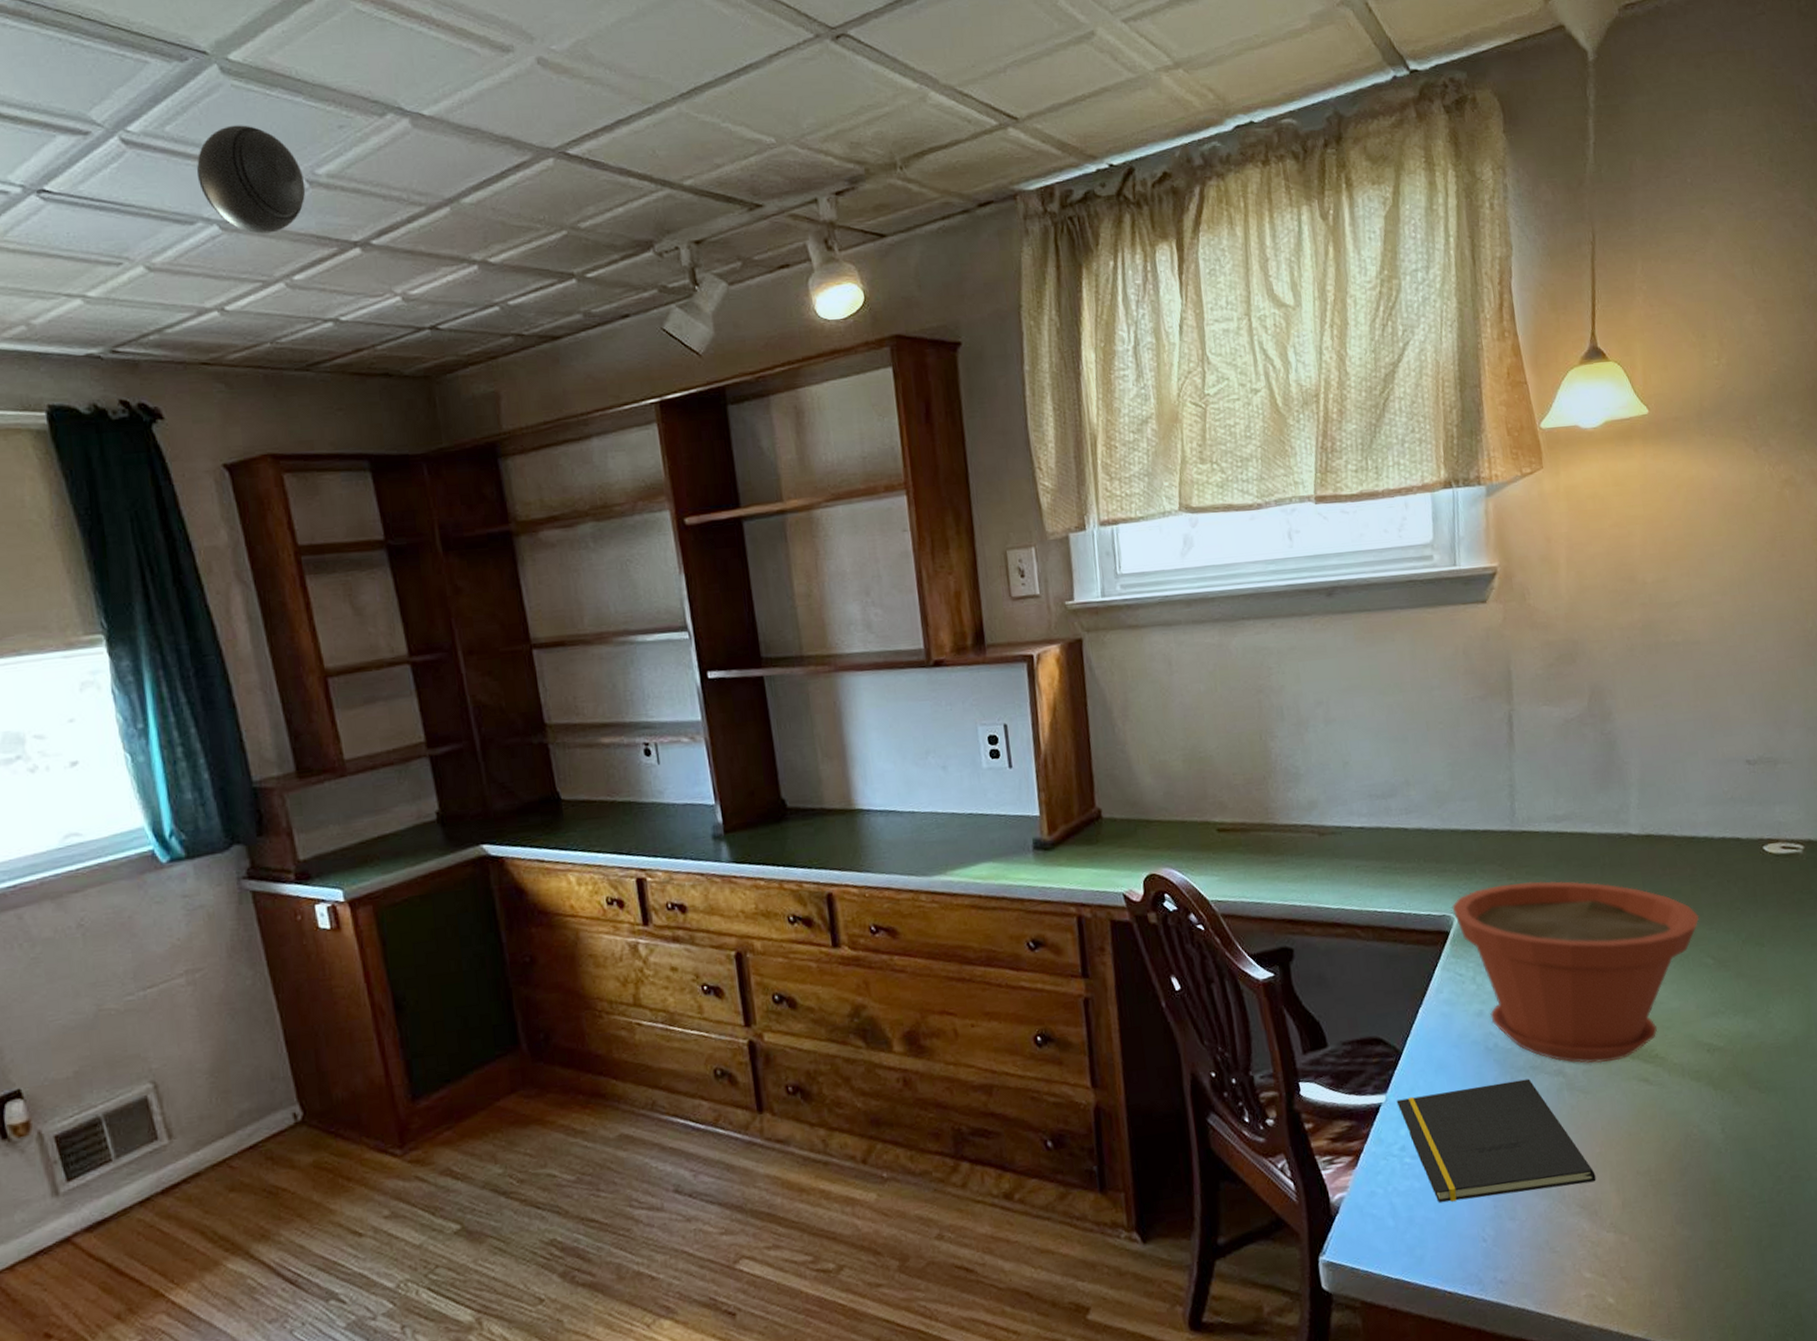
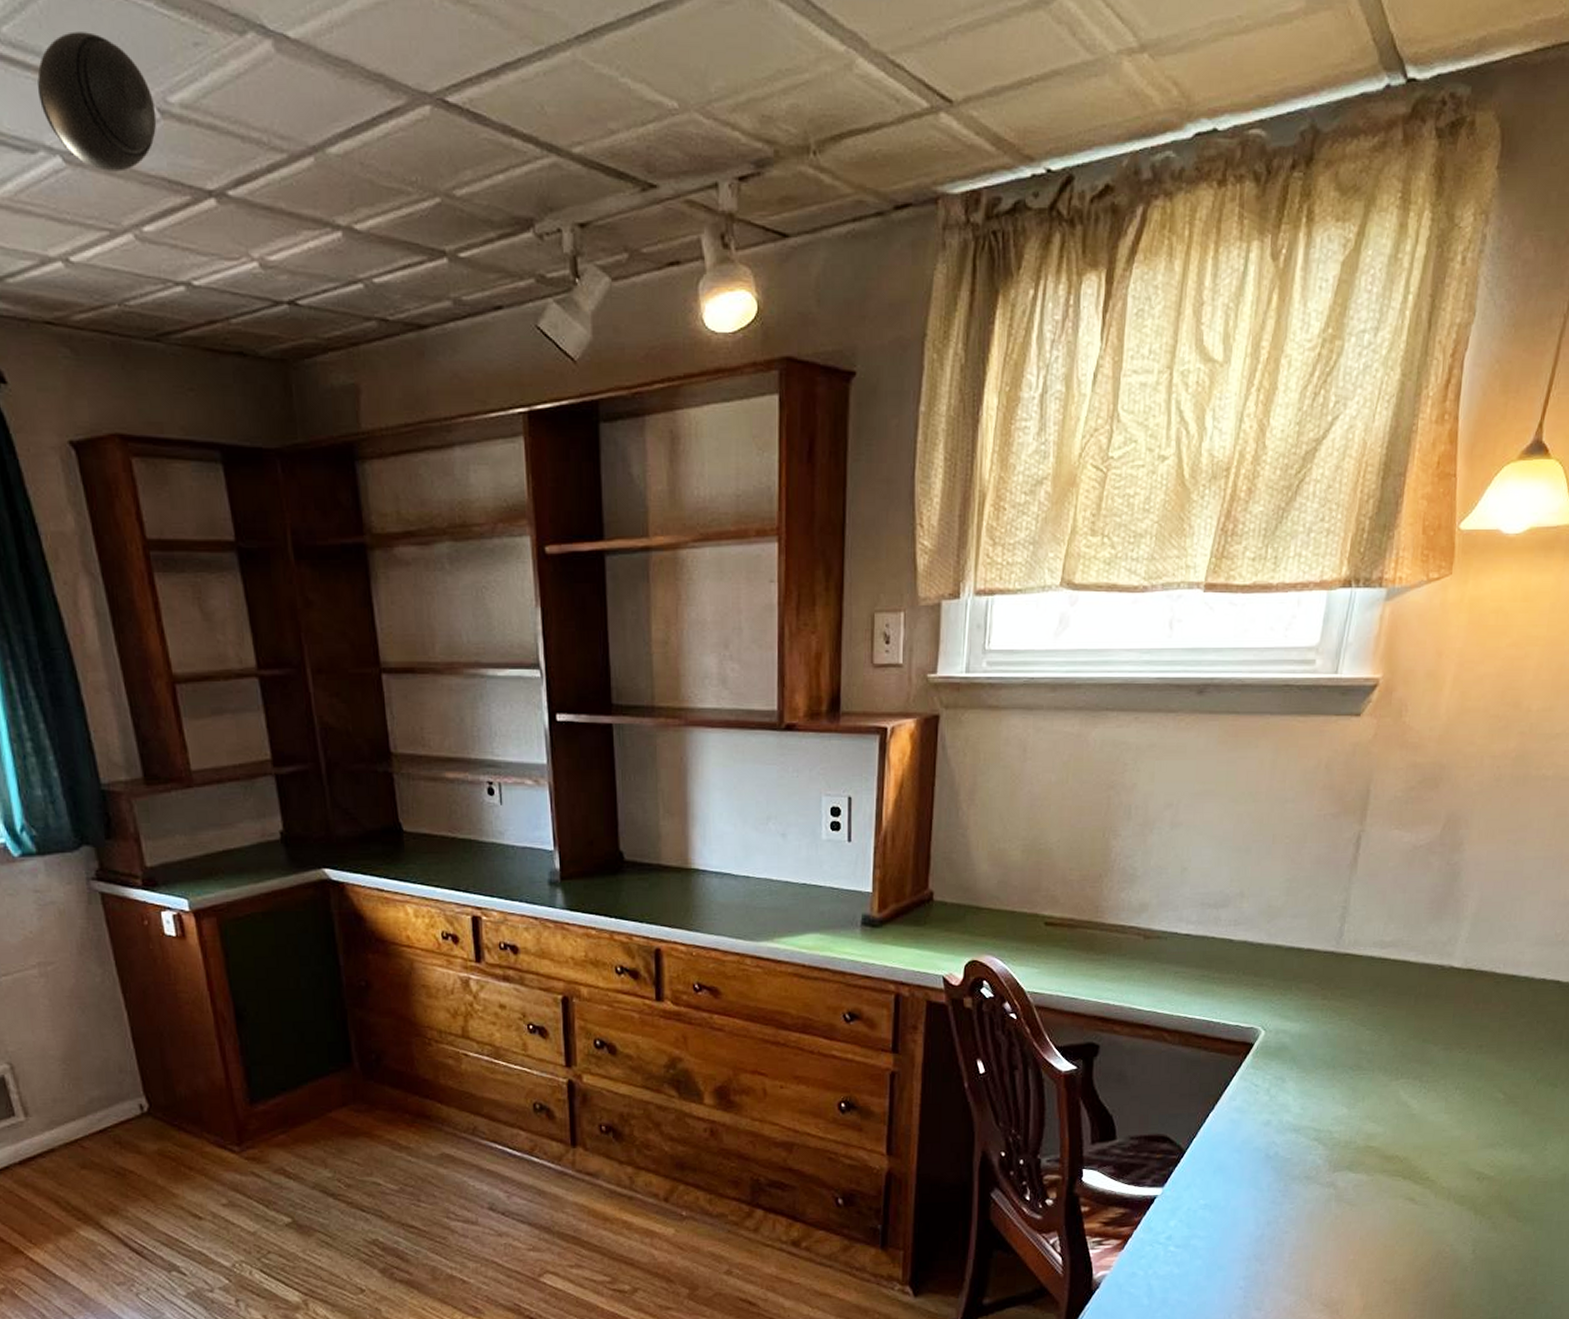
notepad: present [1396,1078,1596,1203] -> none [1171,1187,1345,1289]
plant pot: present [1452,881,1699,1064] -> none [1261,1003,1501,1180]

